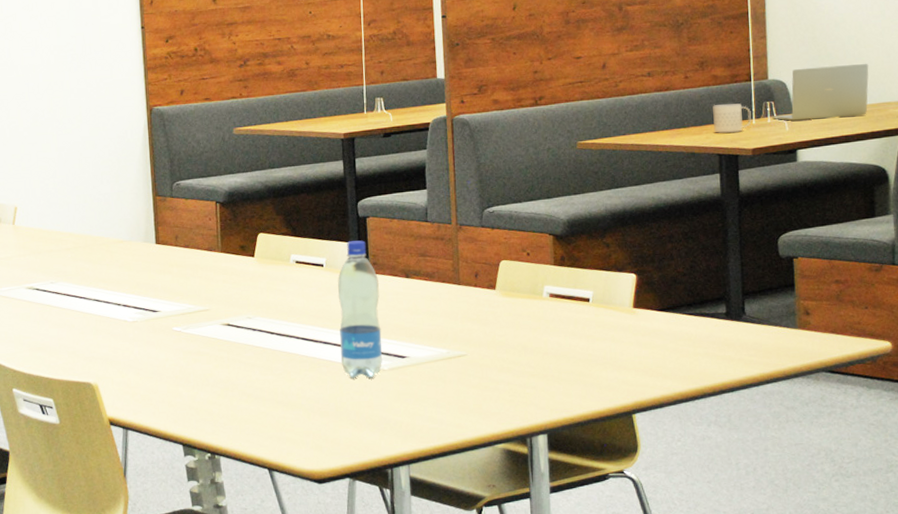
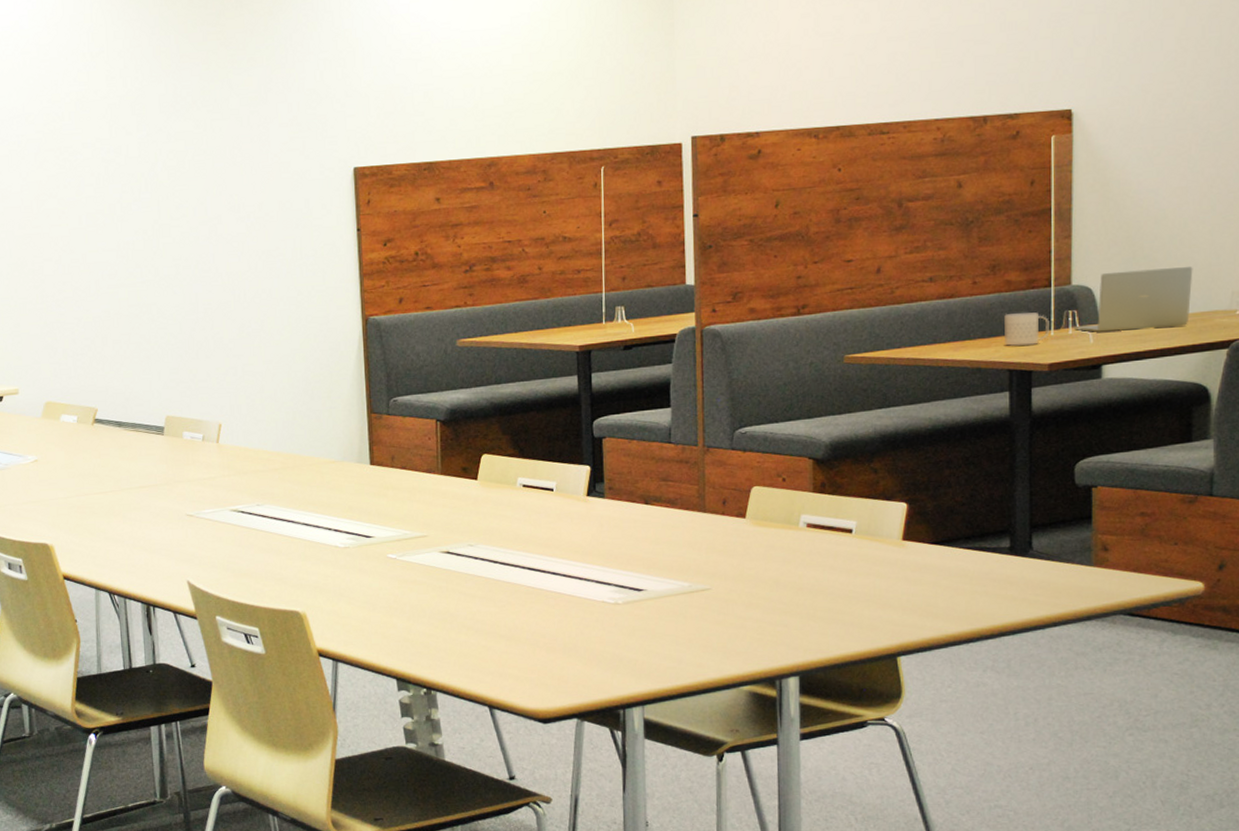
bottle: present [337,240,383,379] -> none [568,463,617,612]

